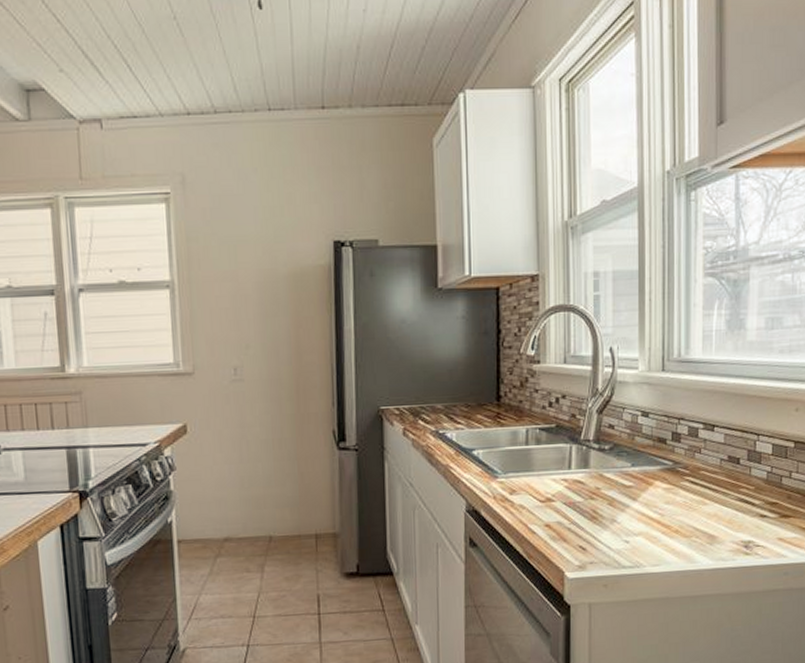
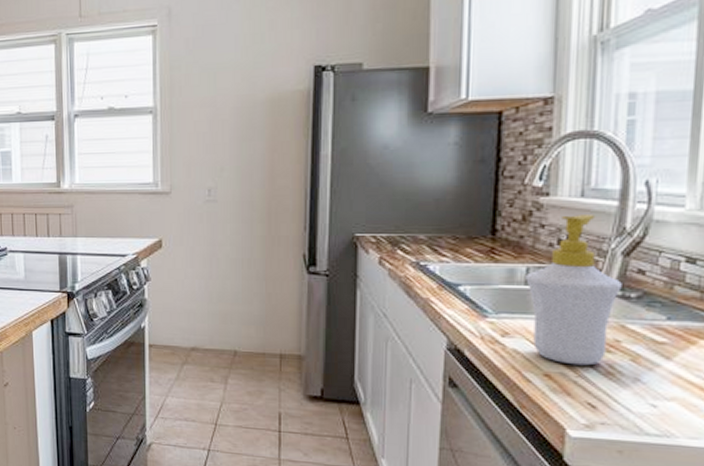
soap bottle: none [526,379,598,514] -> present [526,215,622,366]

